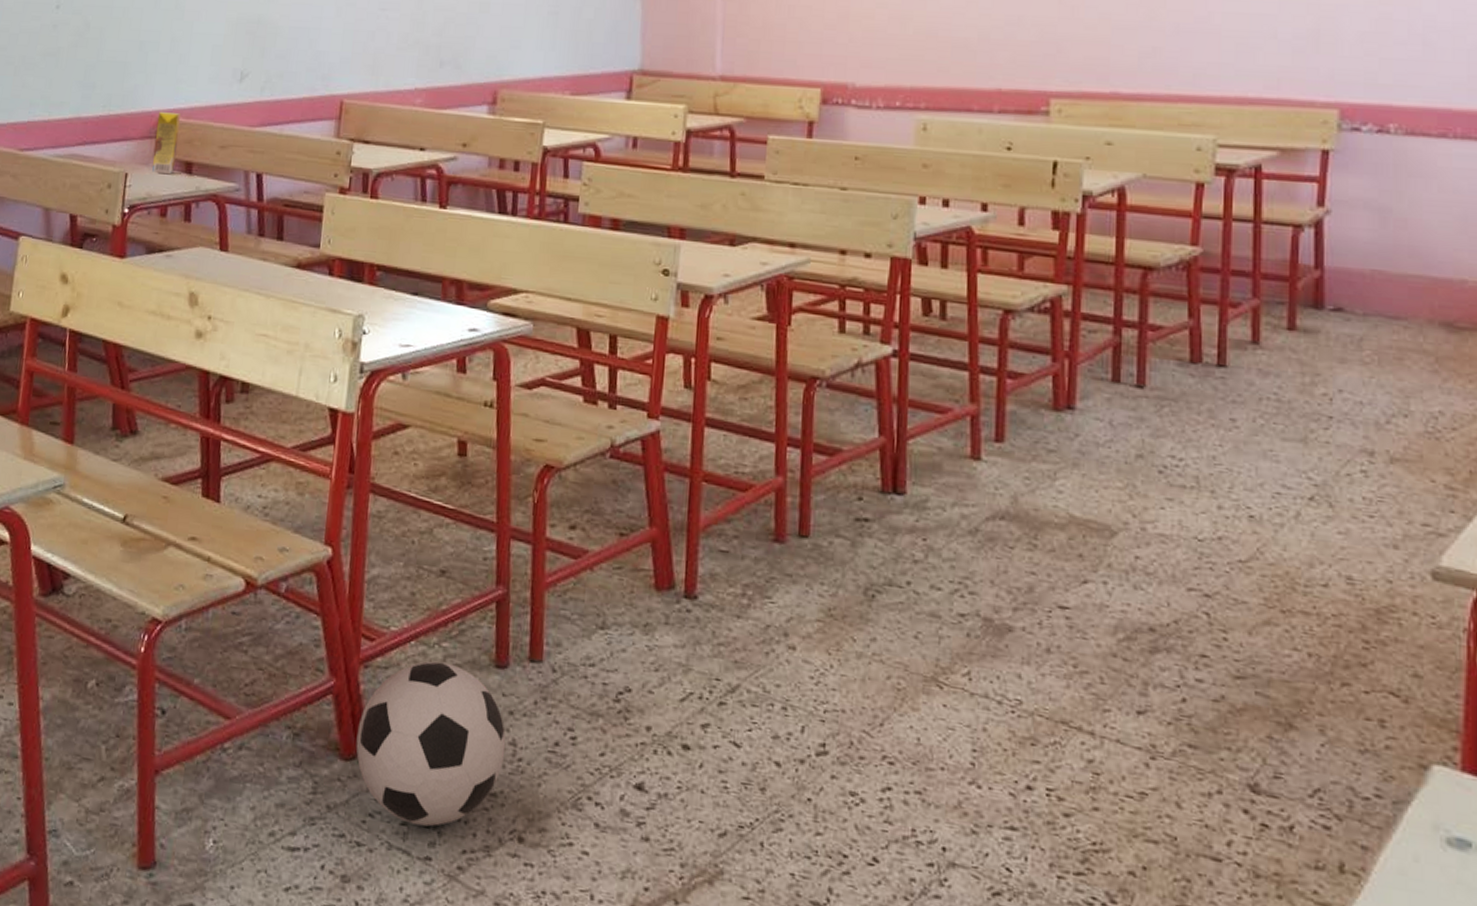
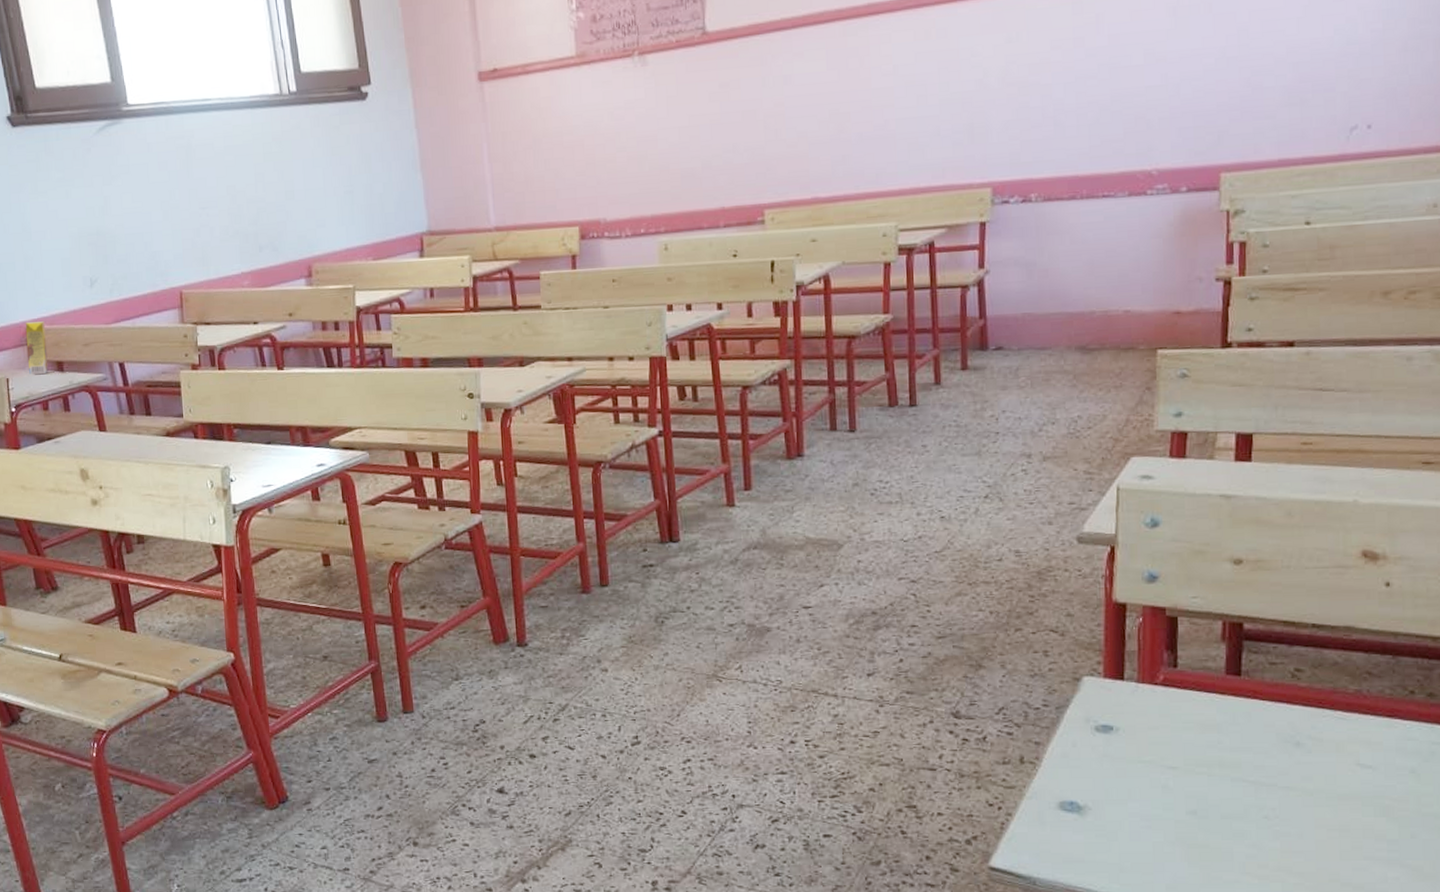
soccer ball: present [356,661,506,827] -> none [276,725,395,847]

